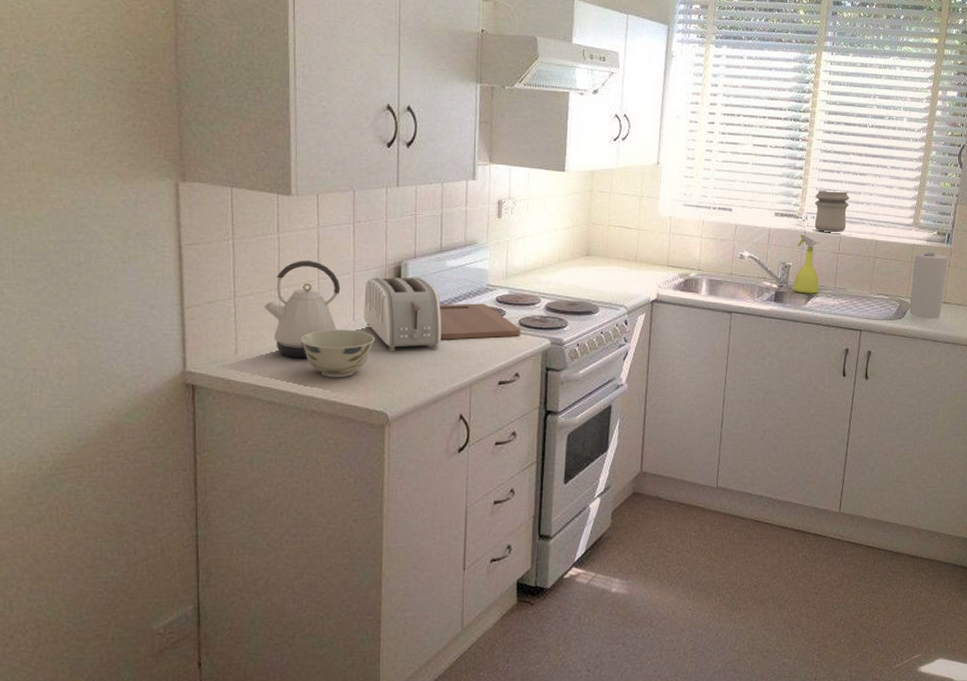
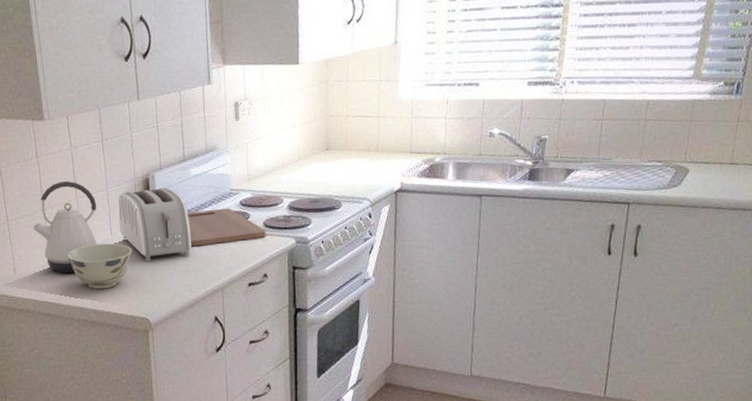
spray bottle: present [793,235,820,294] -> none [549,103,580,169]
jar: present [814,190,850,233] -> none [573,48,616,98]
paper towel holder: present [909,250,948,318] -> none [687,105,737,184]

